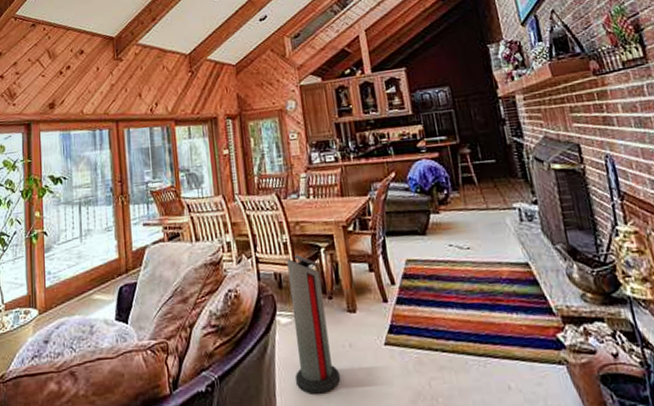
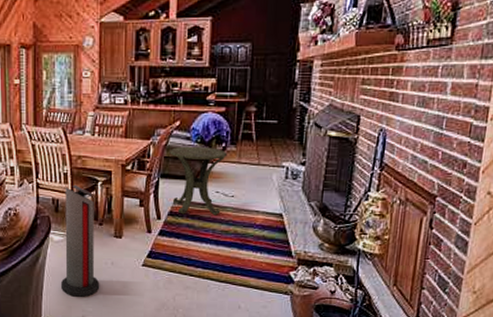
side table: none [390,196,460,276] -> present [169,146,226,215]

